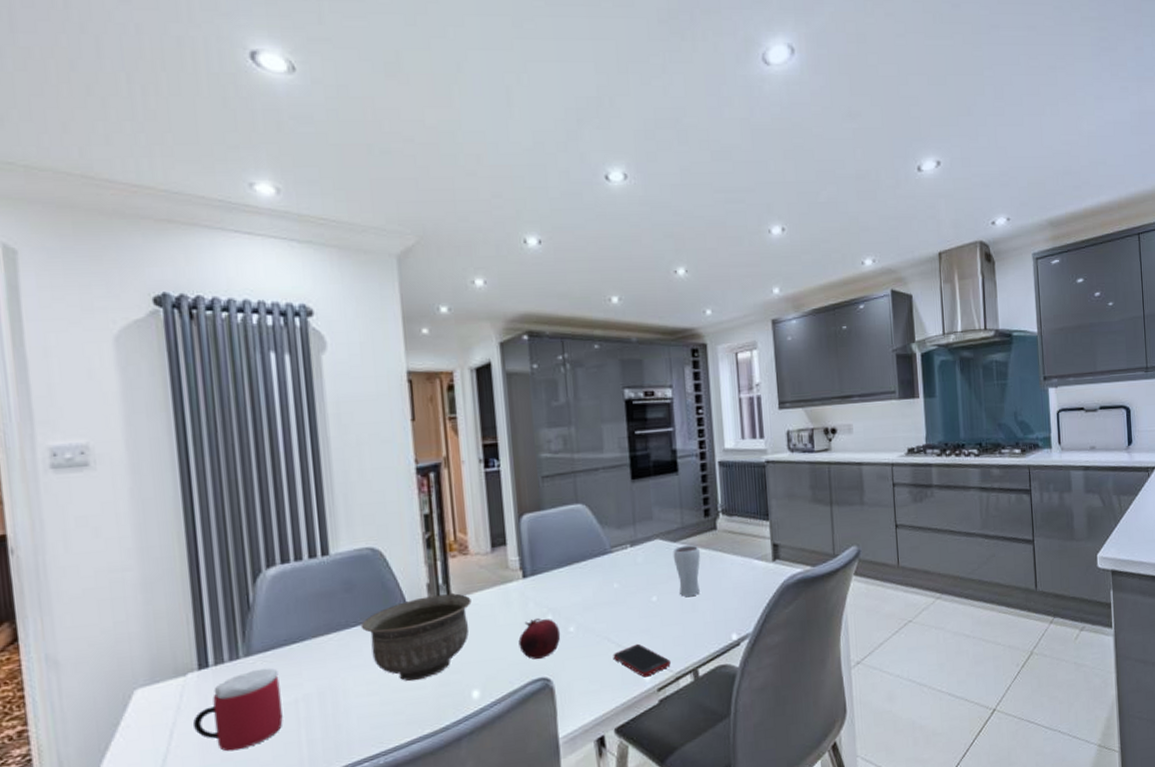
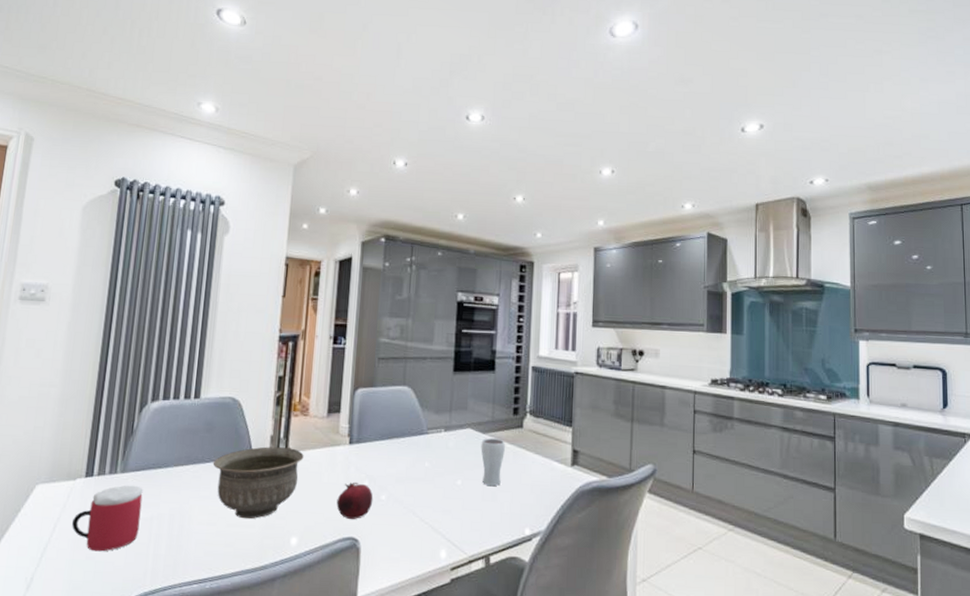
cell phone: present [613,643,671,678] -> none [415,521,466,555]

